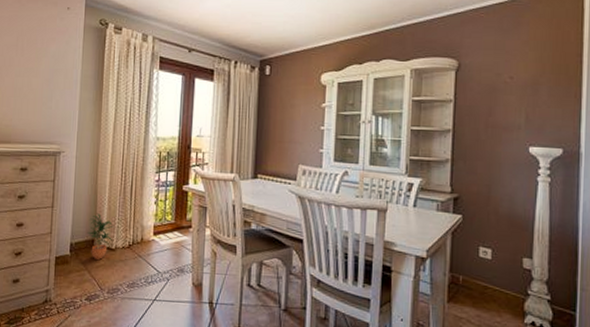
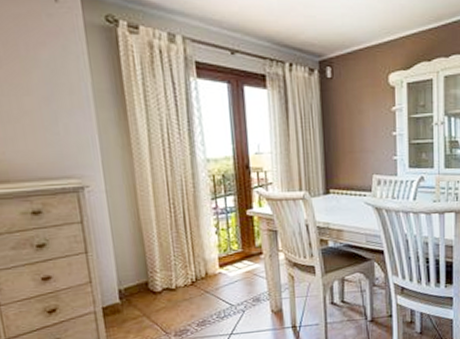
potted plant: present [87,213,115,260] -> none [137,252,172,303]

